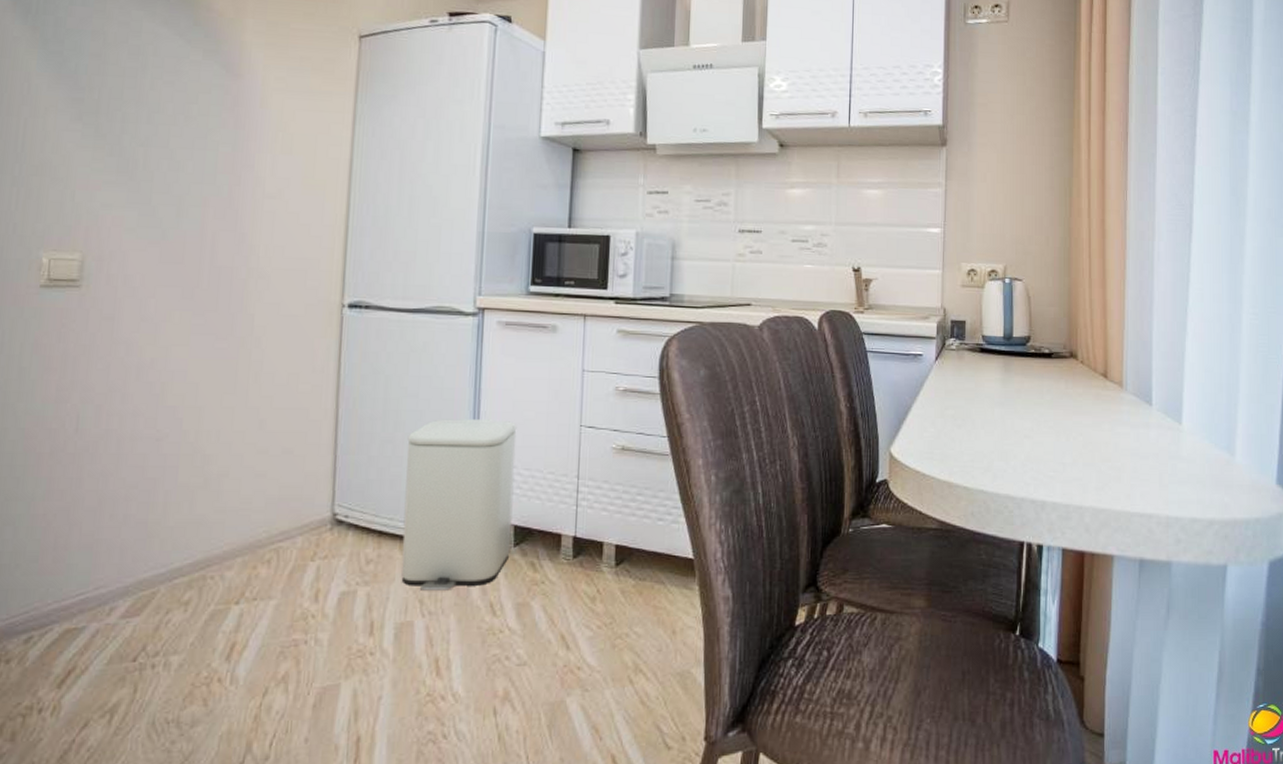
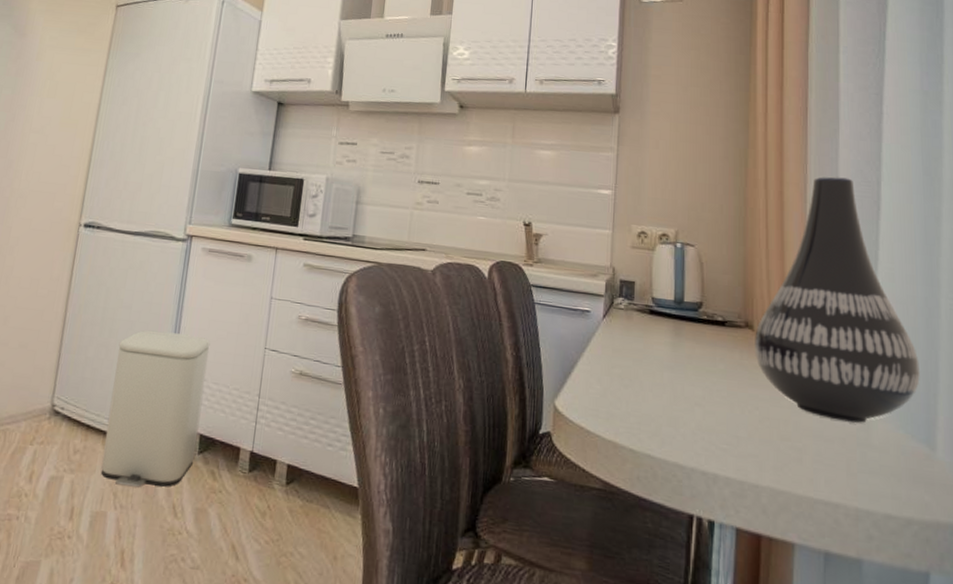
vase: none [1078,201,1223,438] -> present [753,176,920,423]

